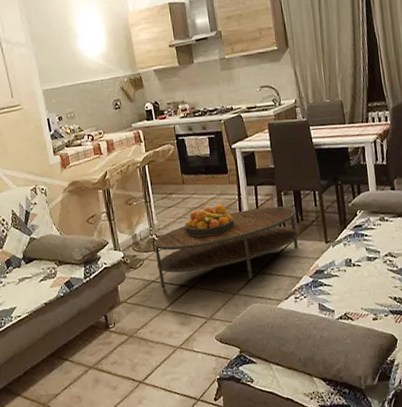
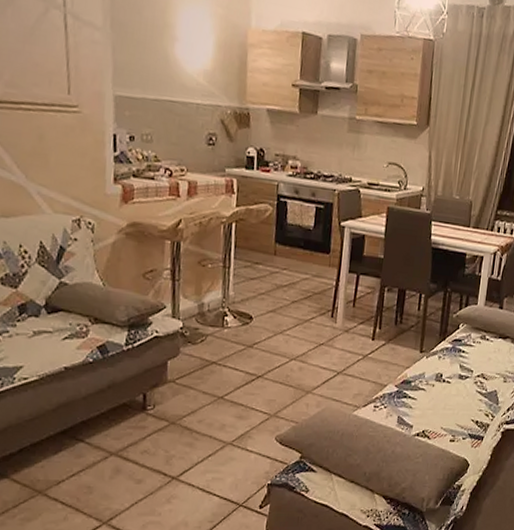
coffee table: present [153,206,299,289] -> none [222,299,397,379]
fruit bowl: present [184,204,235,238] -> none [265,287,326,323]

